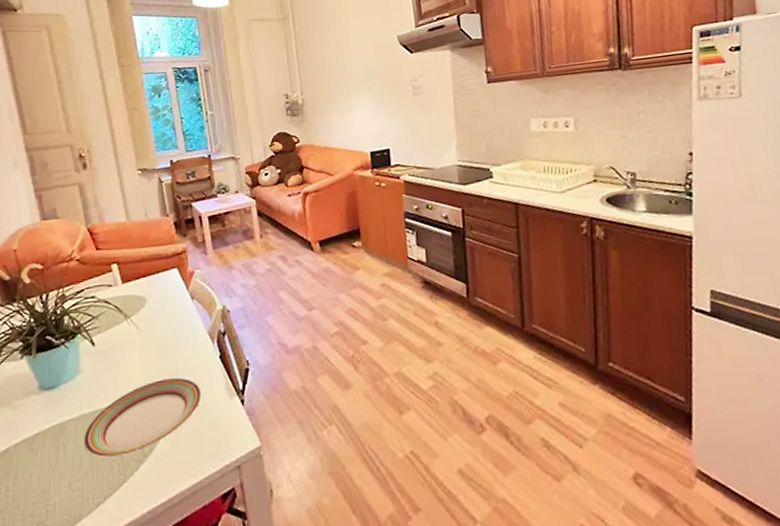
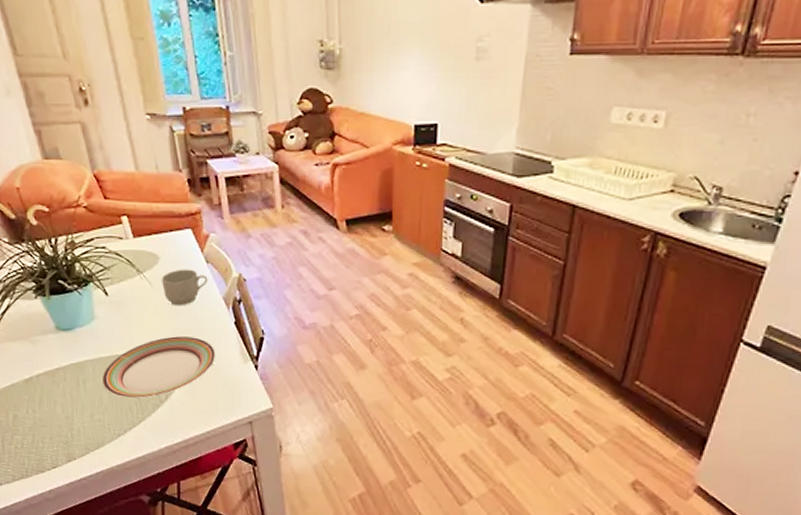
mug: none [147,307,193,348] -> present [160,269,208,306]

